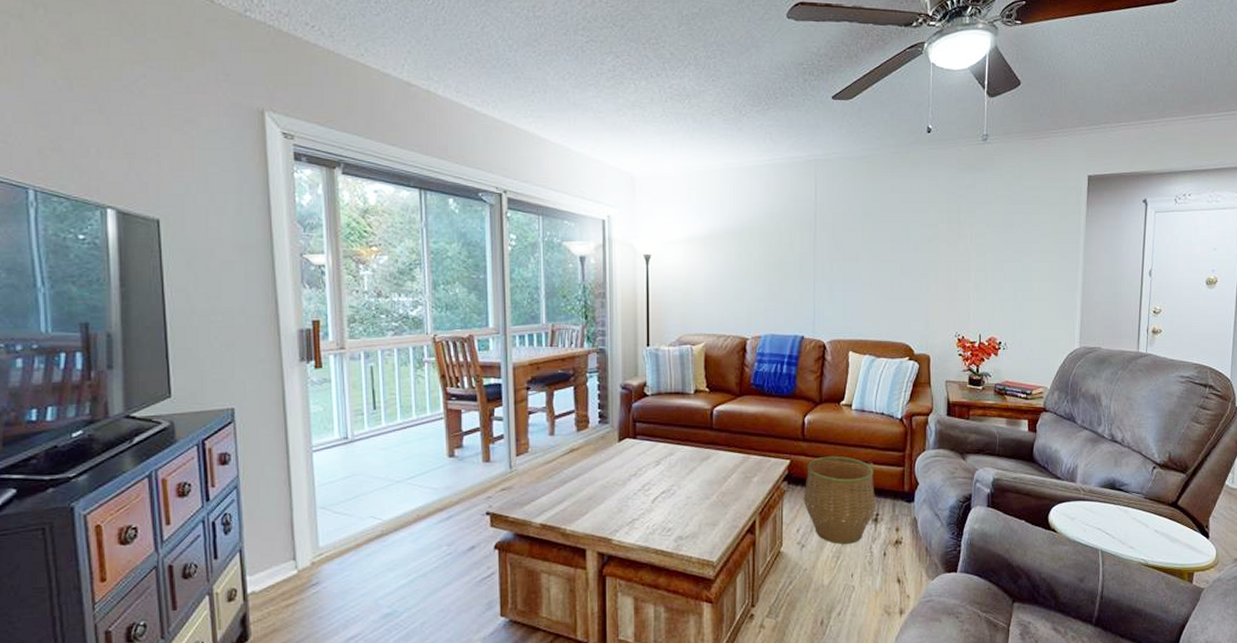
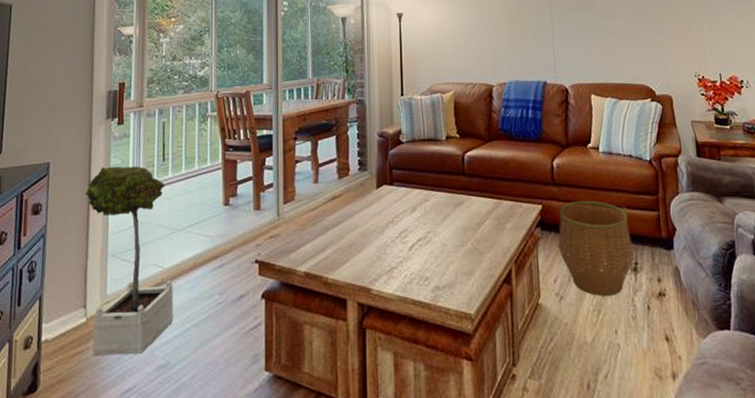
potted tree: none [282,414,397,605] -> present [85,166,174,355]

